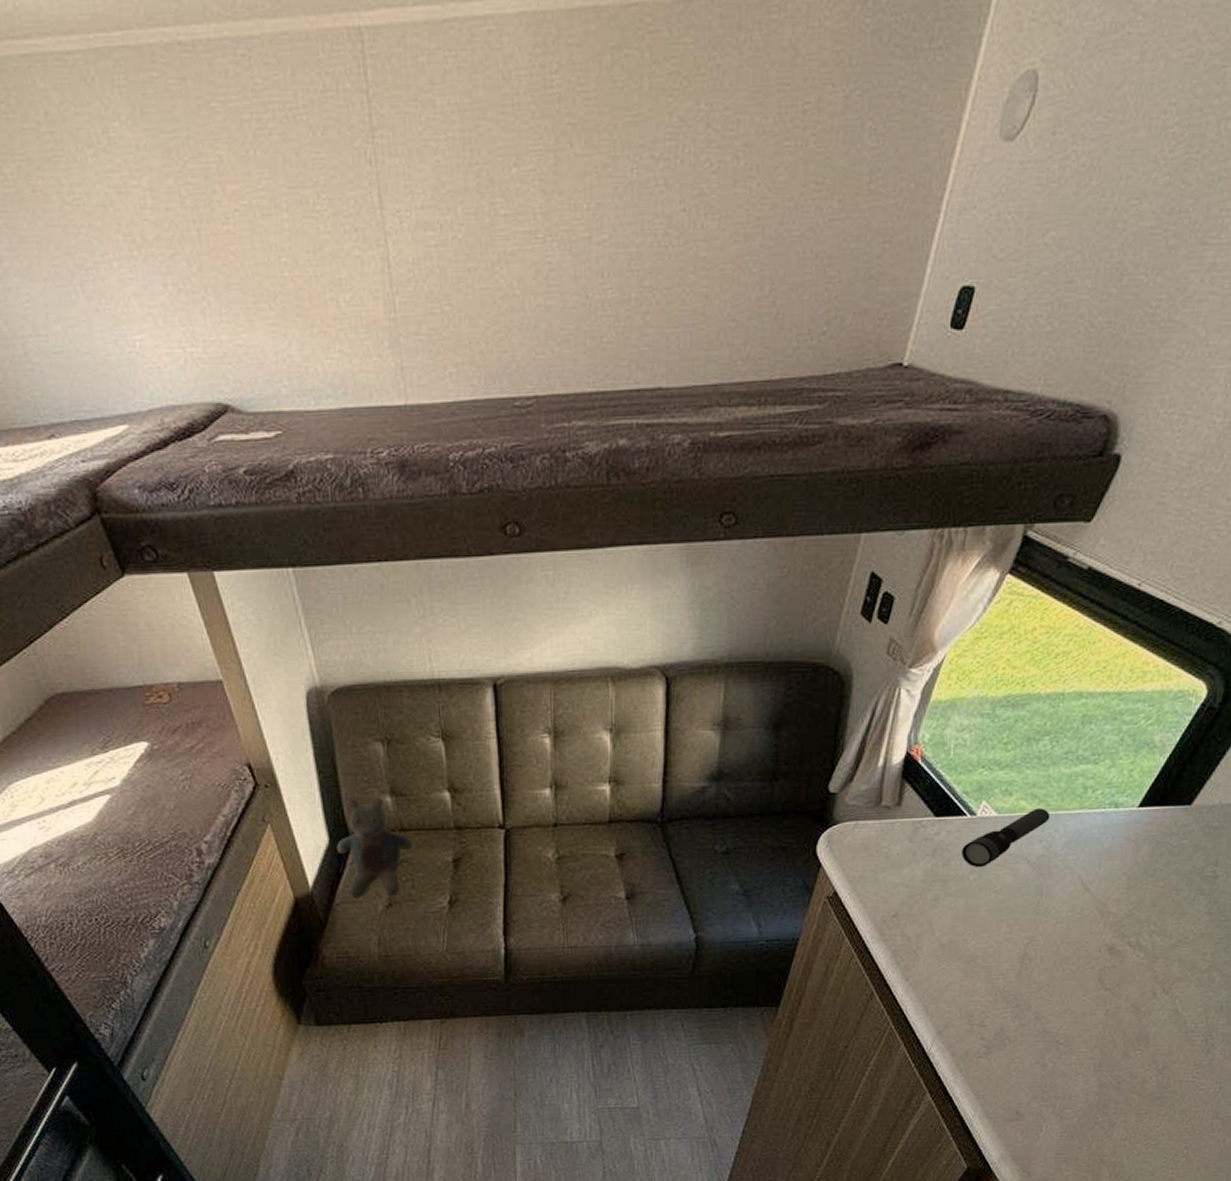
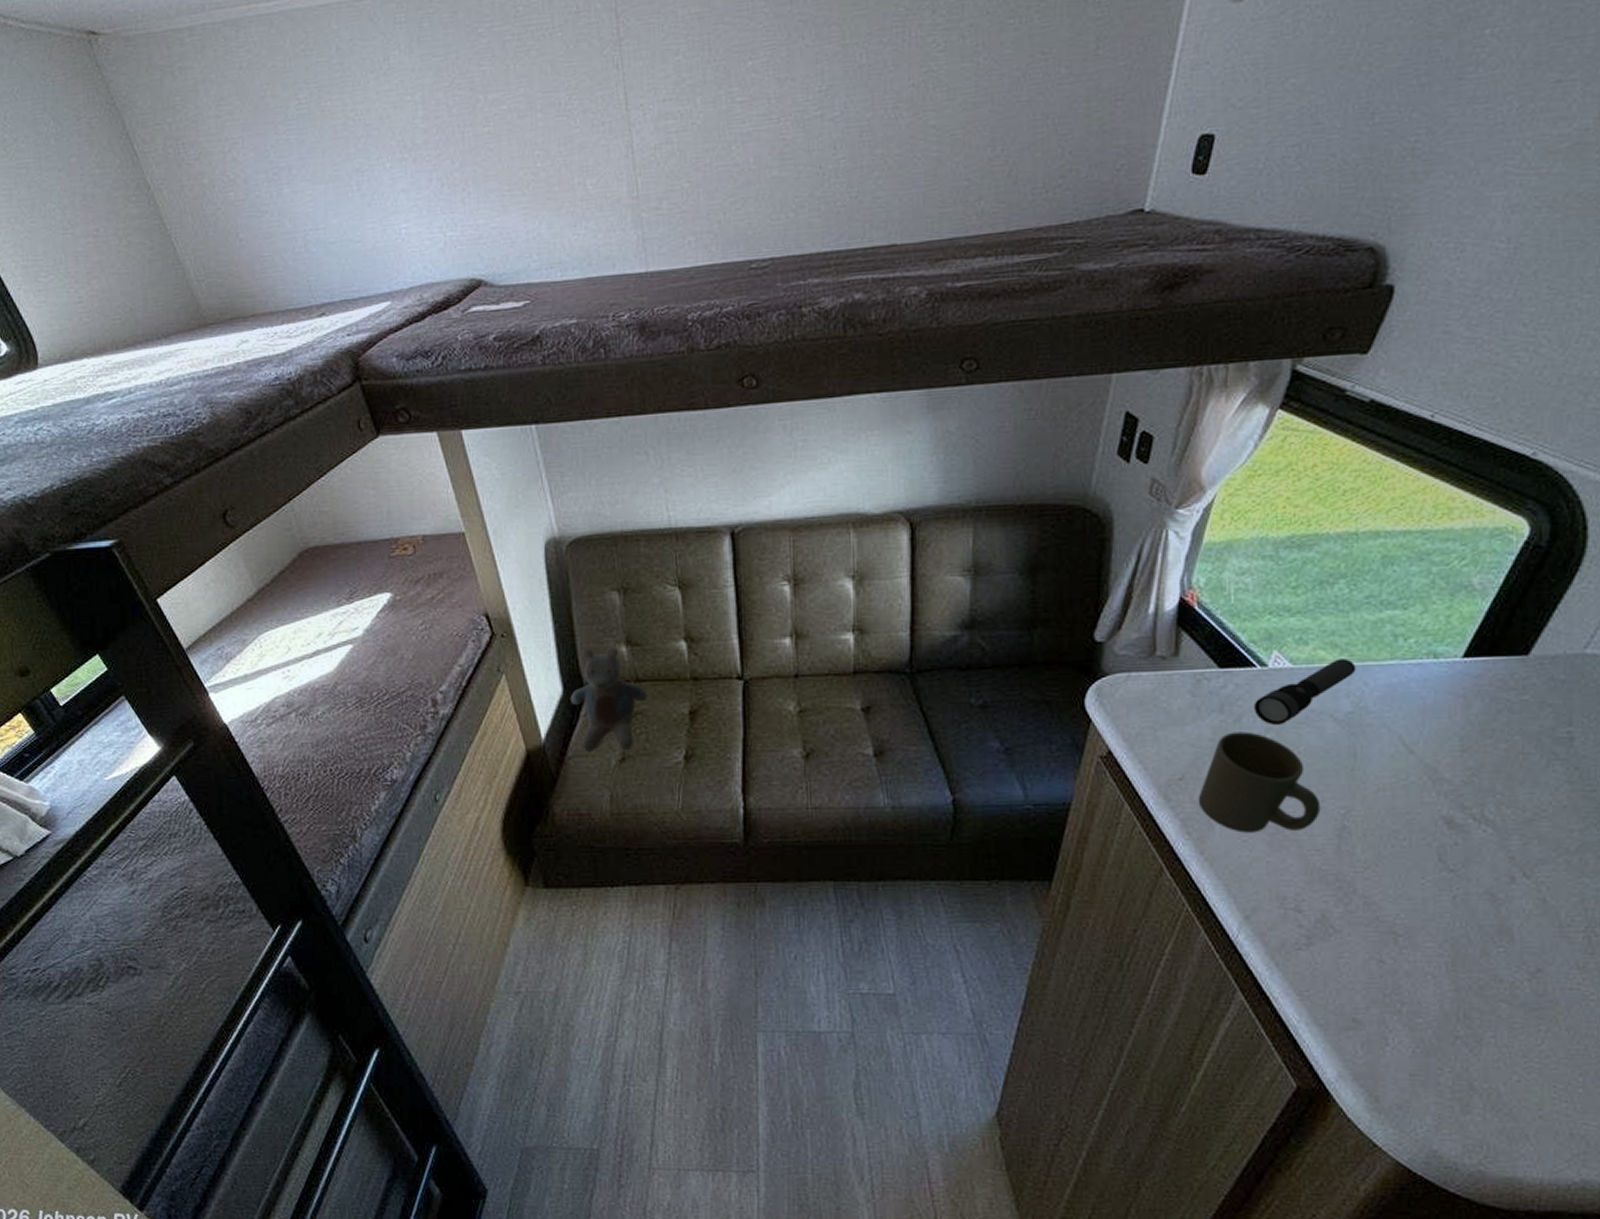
mug: none [907,873,1009,961] -> present [1198,731,1321,833]

